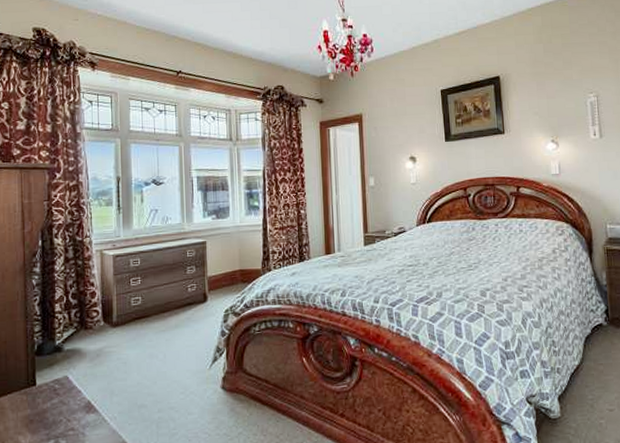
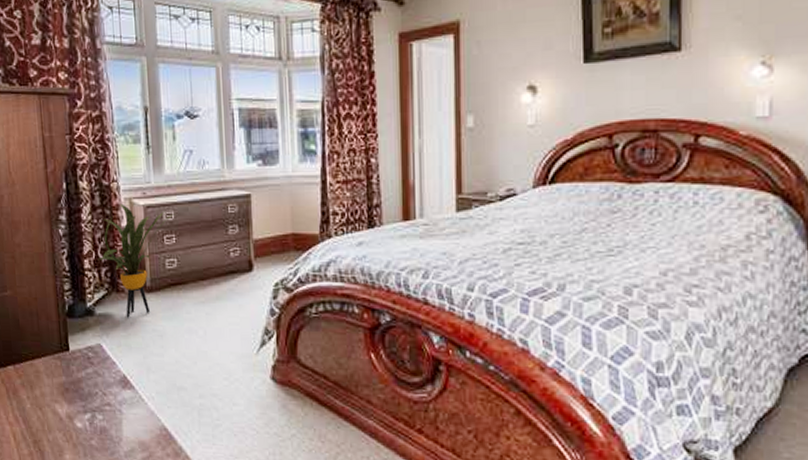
house plant: none [69,255,142,351] -> present [99,203,176,318]

